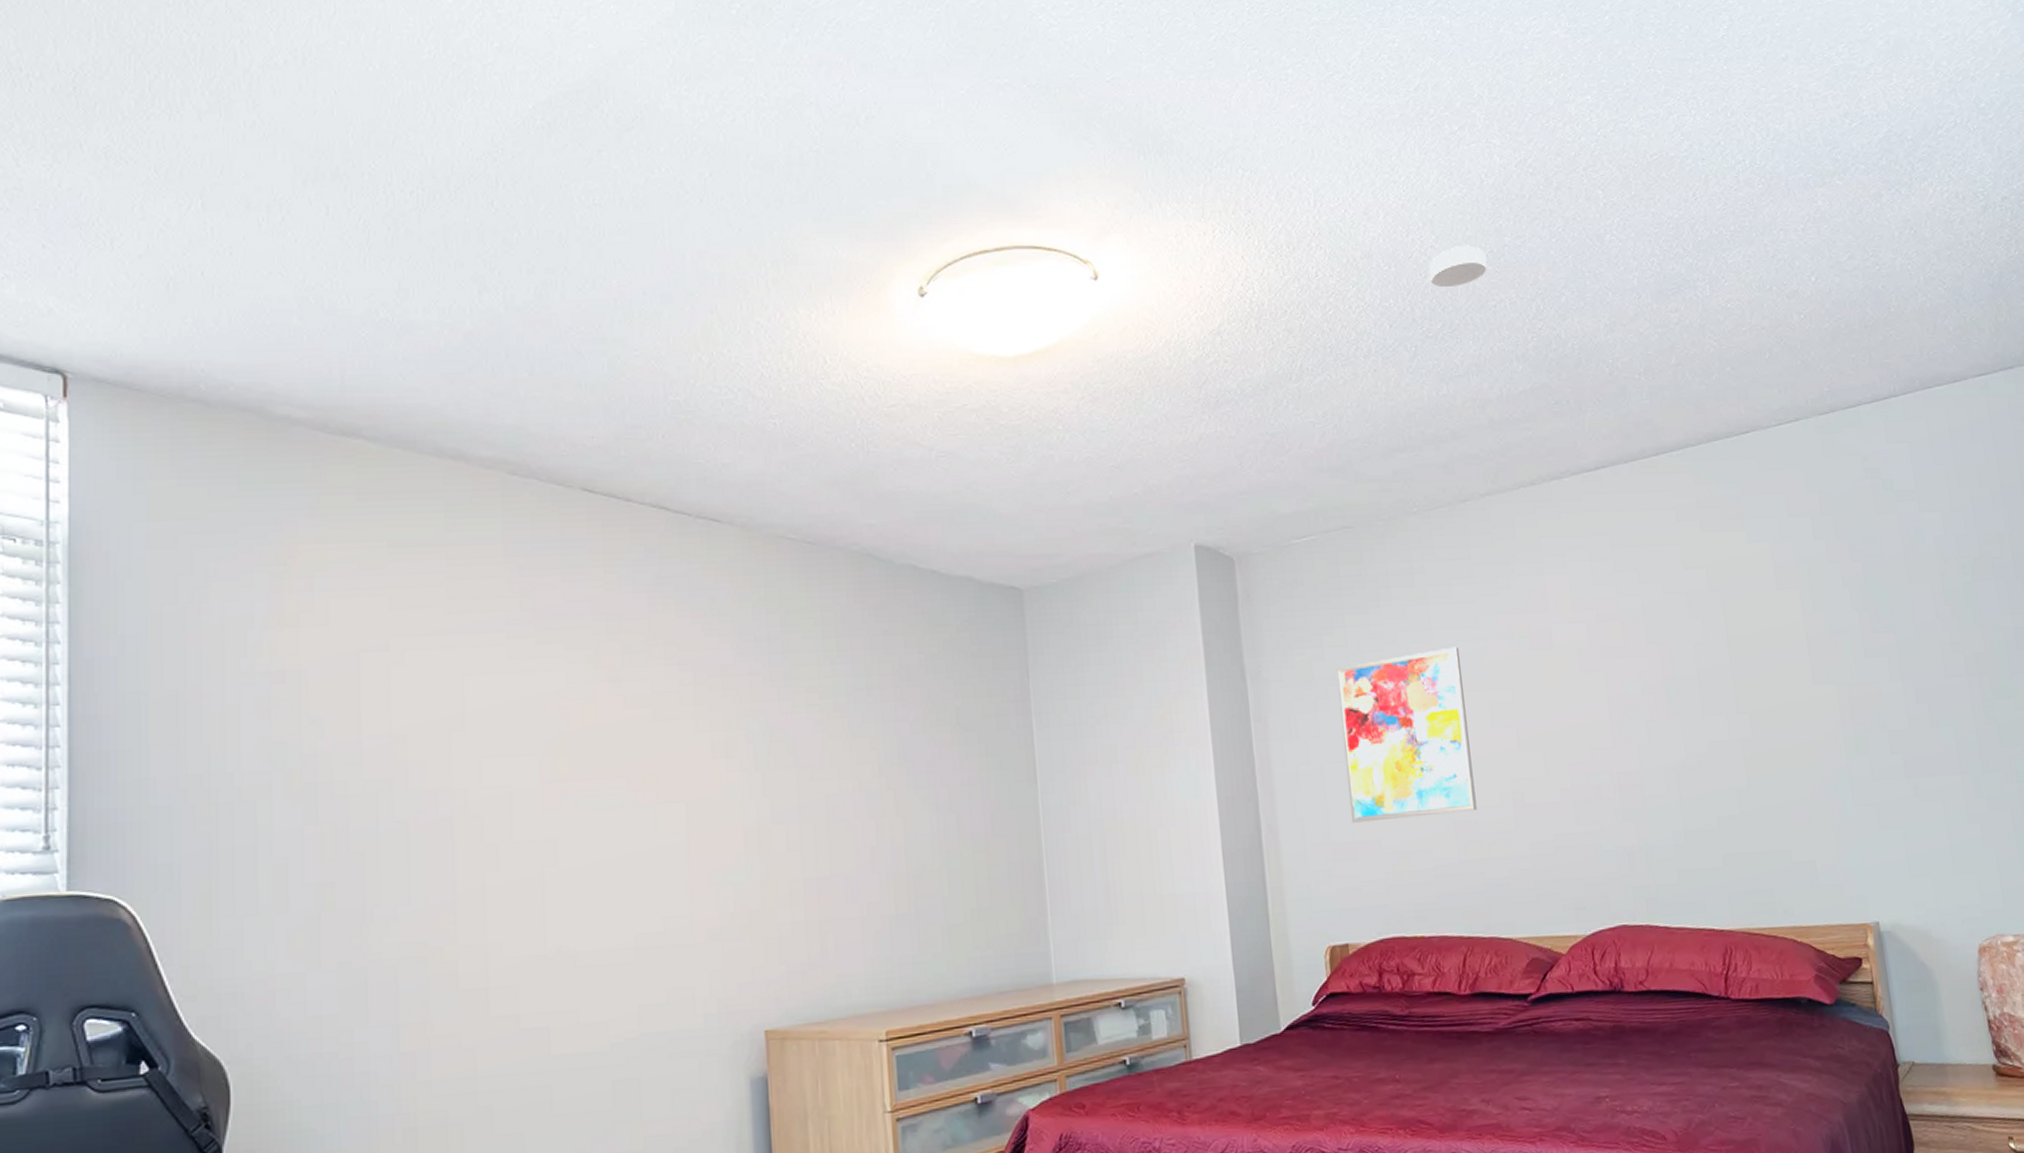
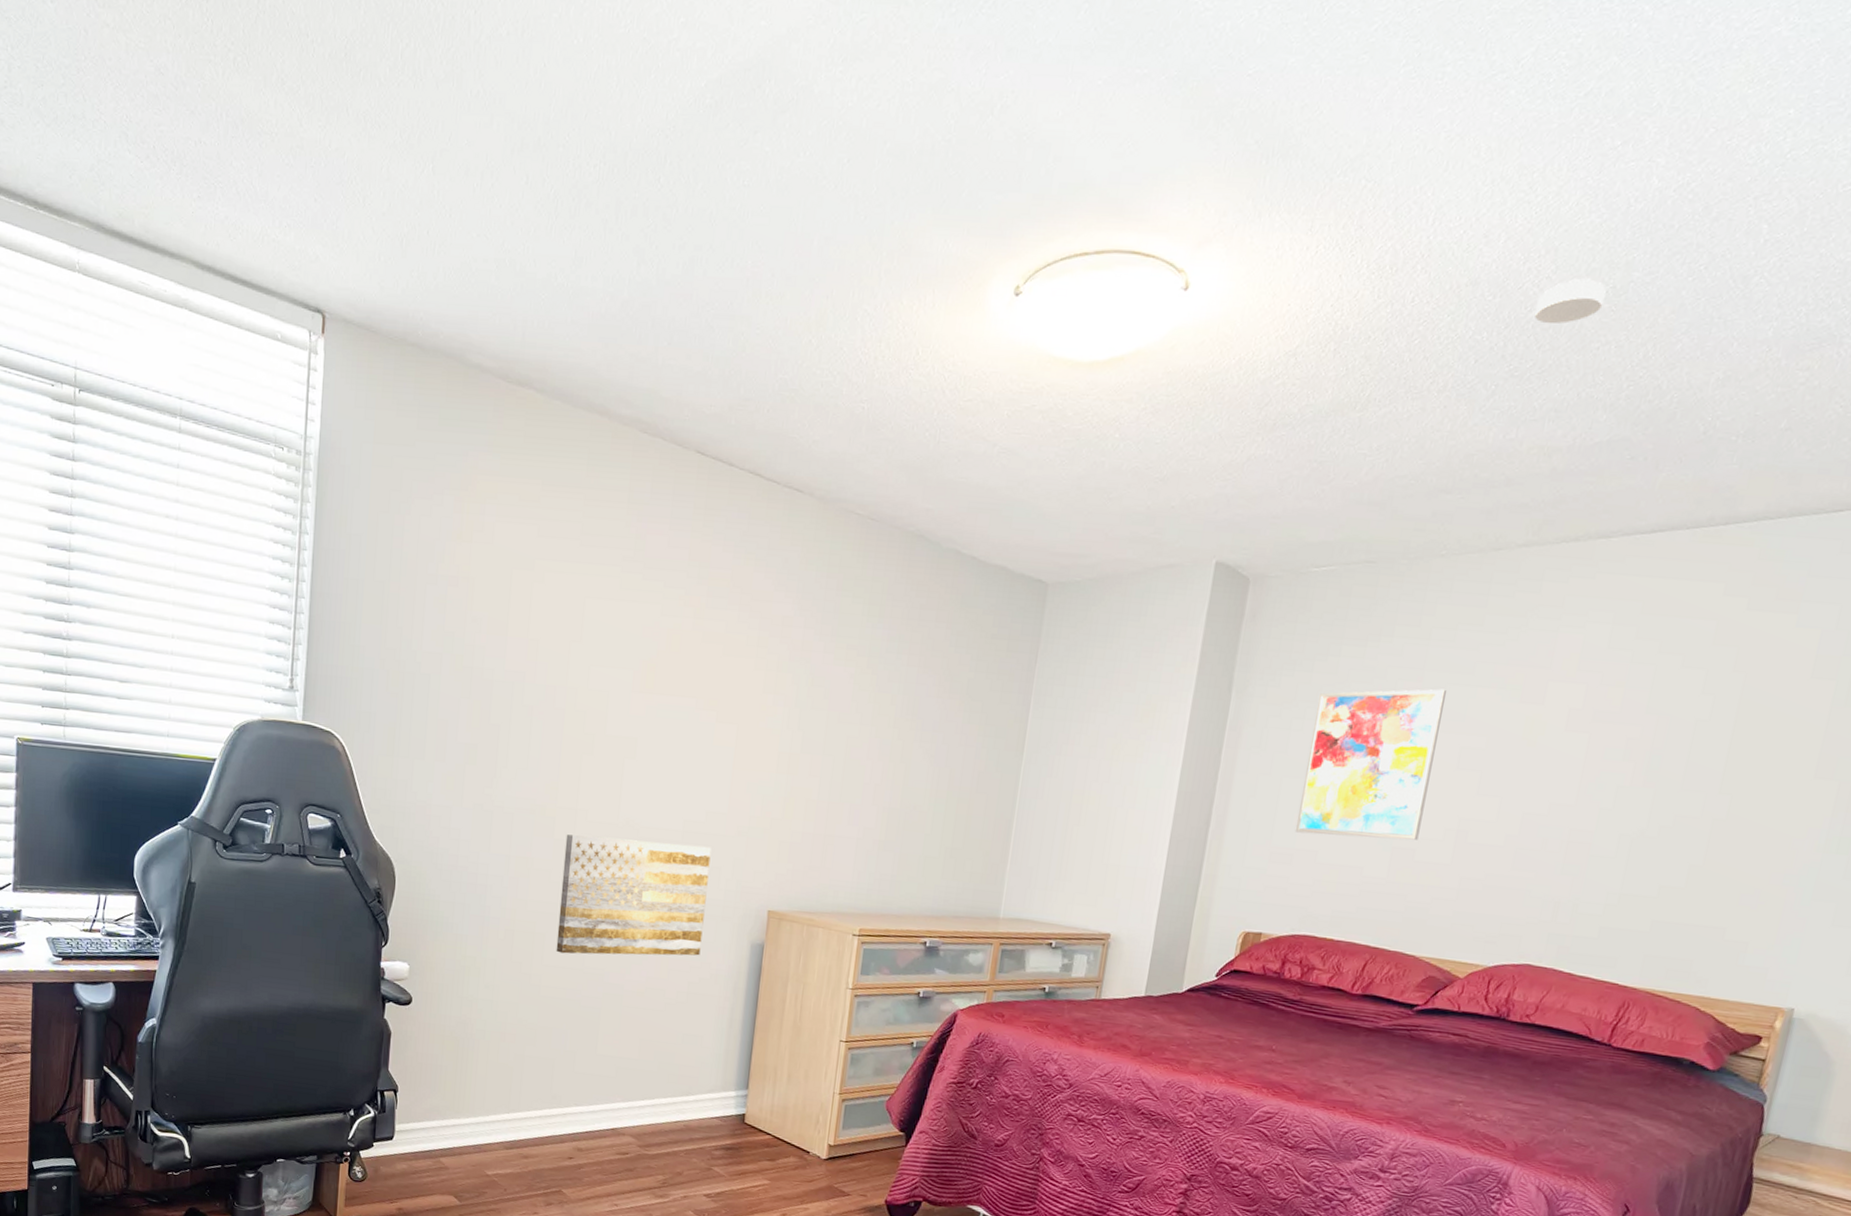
wall art: none [476,962,684,1146] -> present [556,834,712,956]

